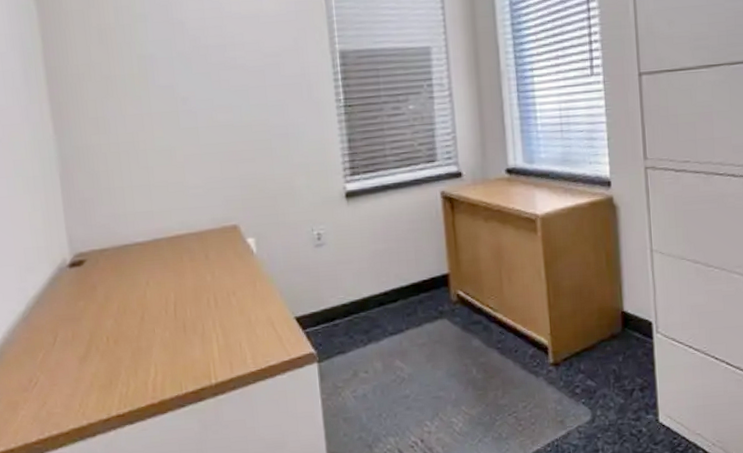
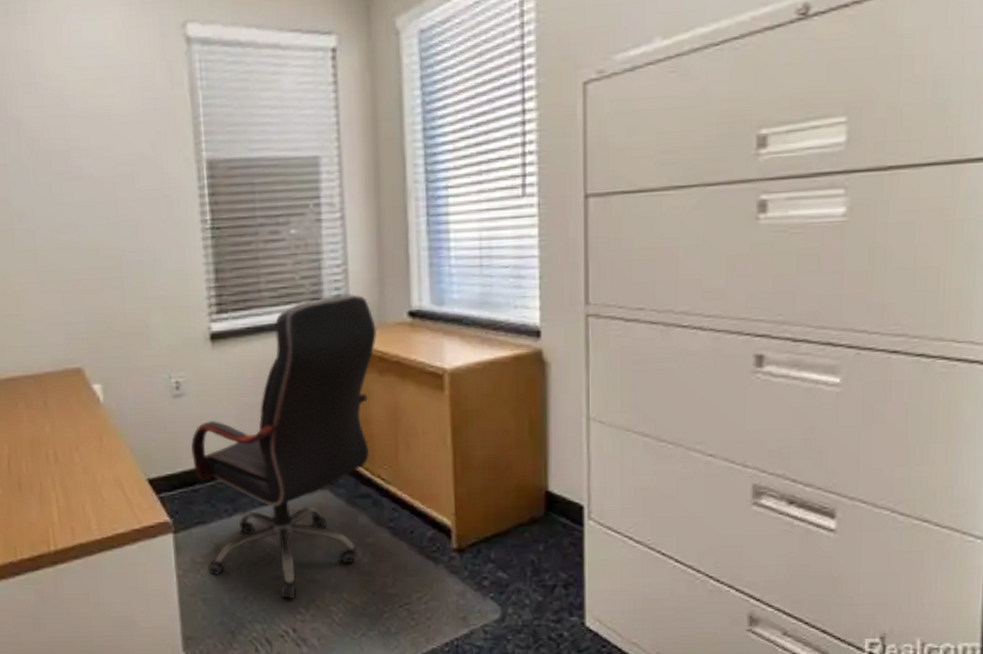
office chair: none [331,156,482,415] -> present [191,294,378,600]

